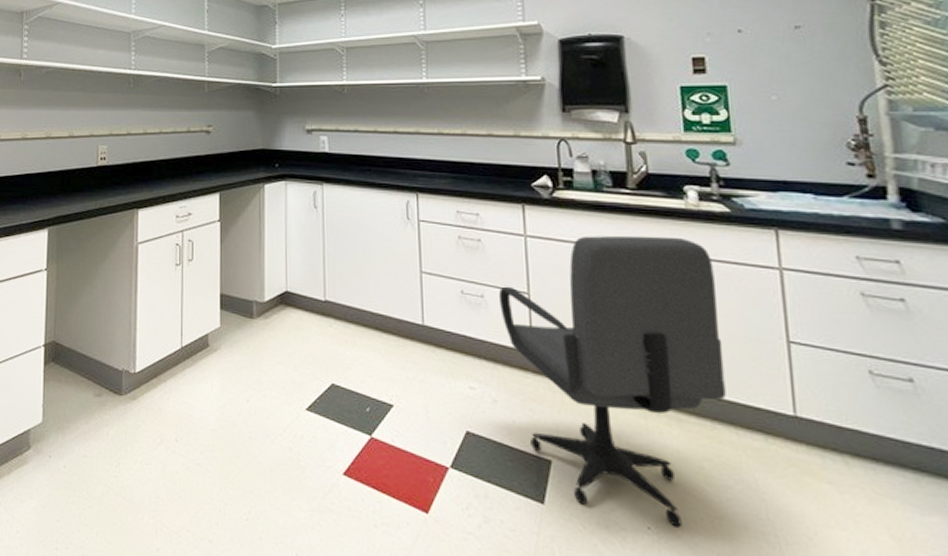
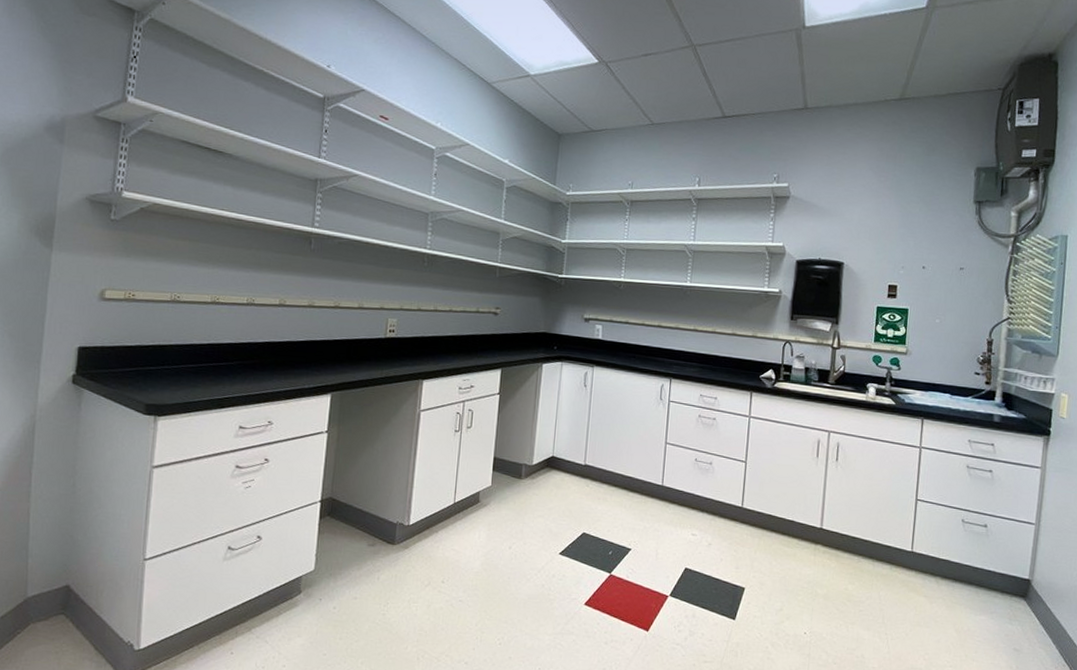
office chair: present [499,235,726,528] -> none [723,418,878,632]

